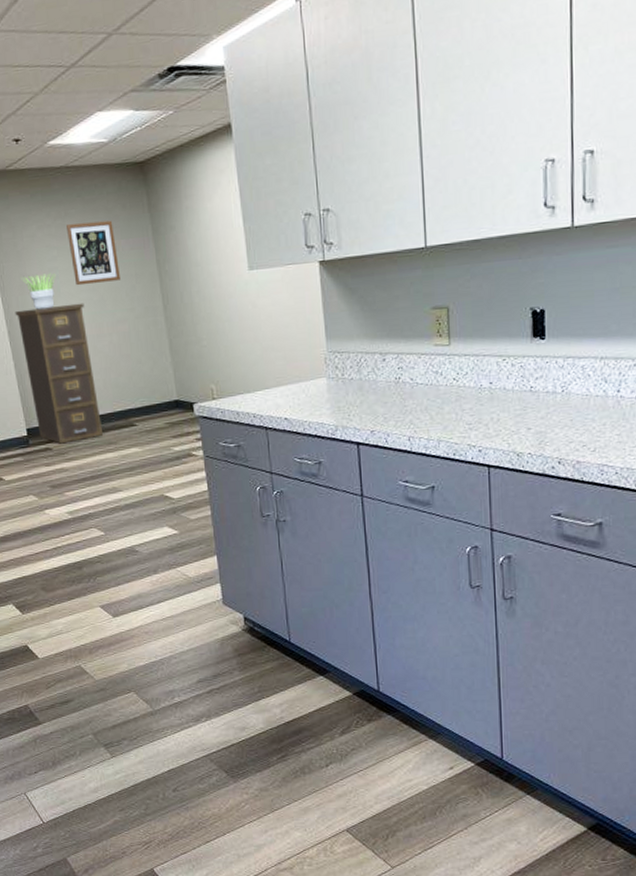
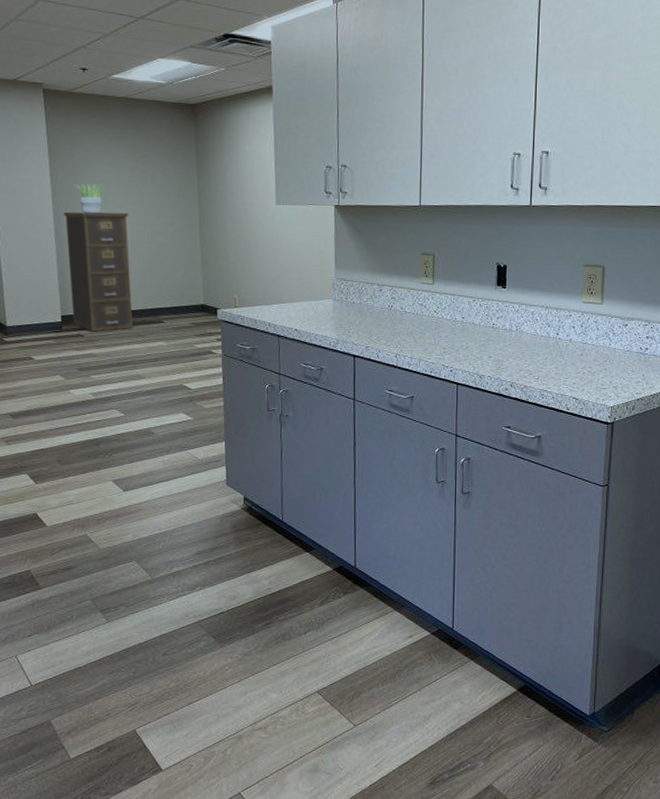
wall art: present [67,220,120,286] -> none [120,146,164,198]

